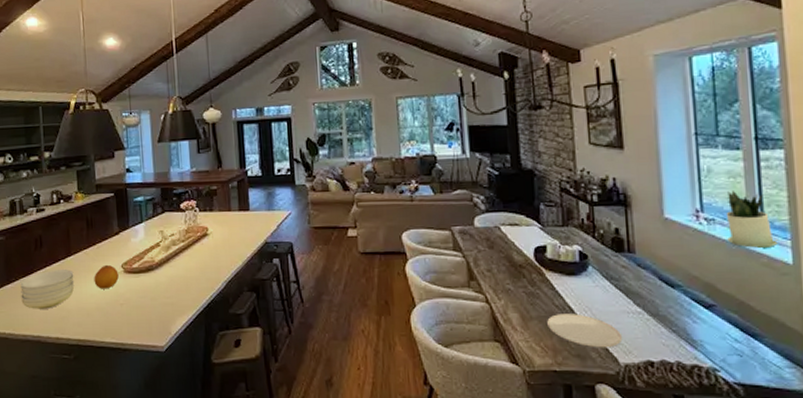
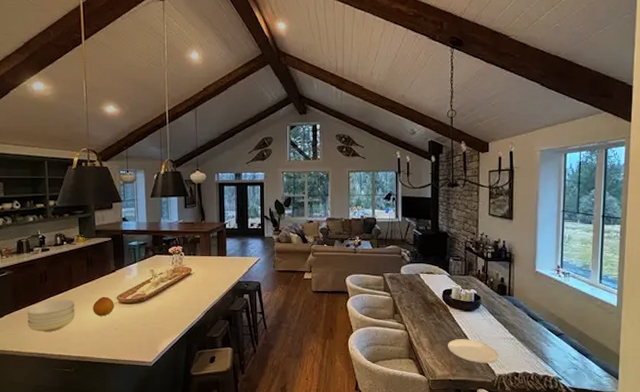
planter: present [726,191,778,248] -> none [576,253,609,294]

